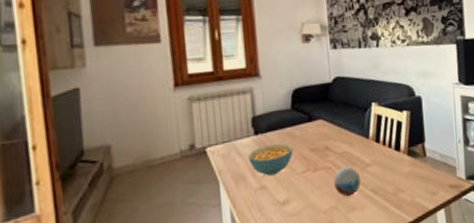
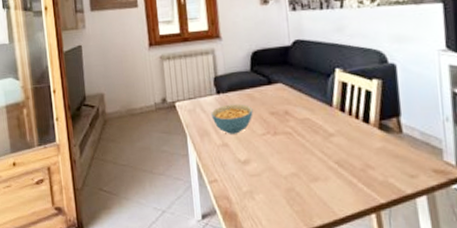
decorative orb: present [334,166,361,197] -> none [294,134,324,166]

